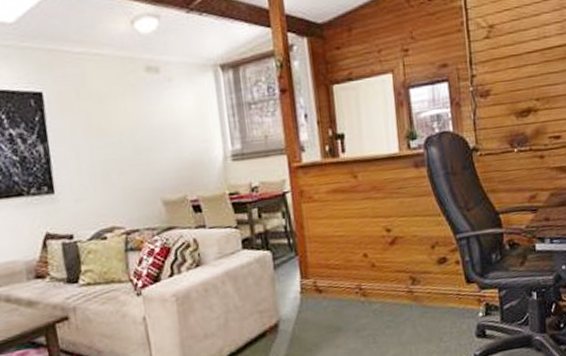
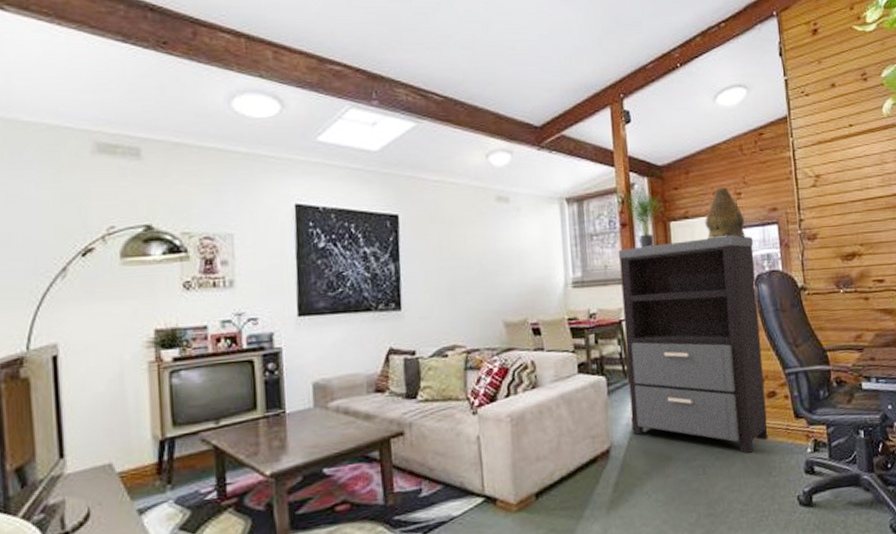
shelving unit: none [278,96,439,320] -> present [618,235,768,453]
potted plant: none [285,45,325,115] -> present [627,185,663,248]
ceramic vessel: none [370,44,414,102] -> present [705,187,746,240]

